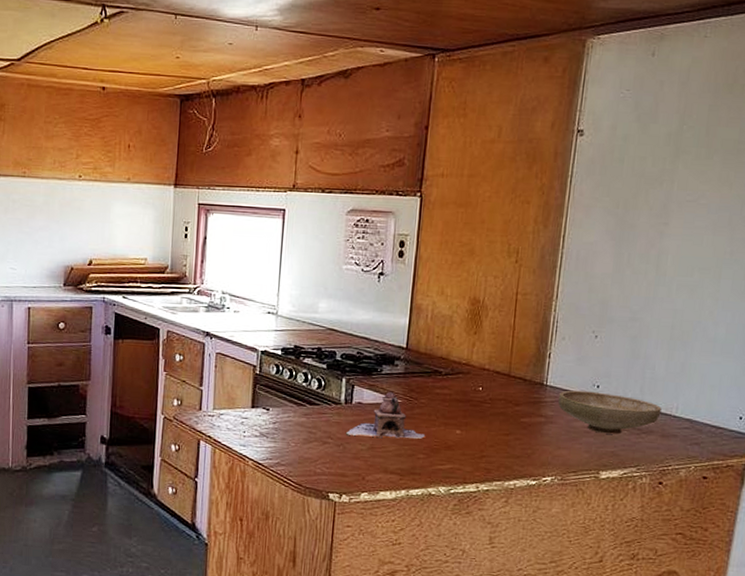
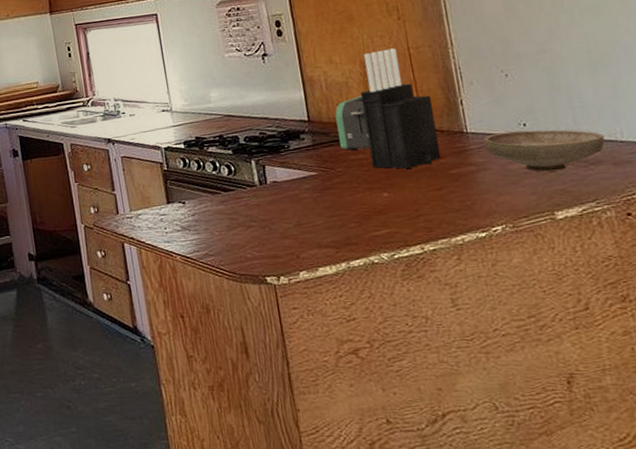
teapot: present [345,391,425,439] -> none [267,165,351,217]
toaster: none [430,332,462,385] -> present [335,96,371,150]
knife block: none [454,290,525,411] -> present [360,48,441,169]

